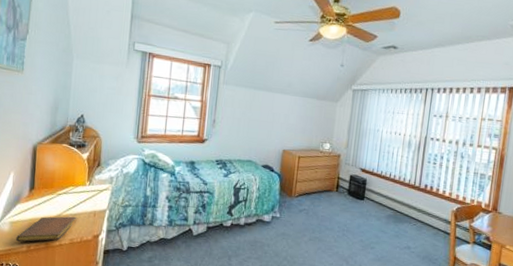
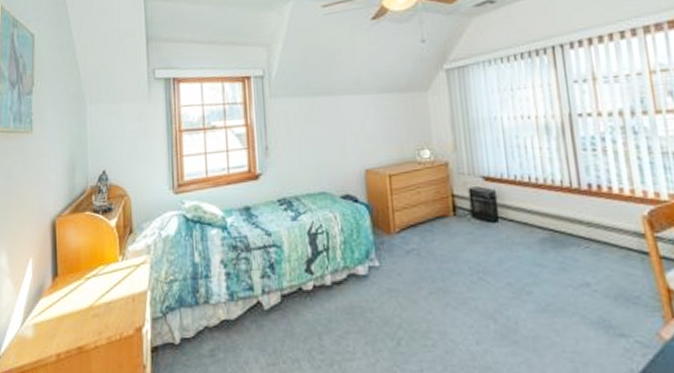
notebook: present [16,216,77,242] -> none [43,305,113,350]

